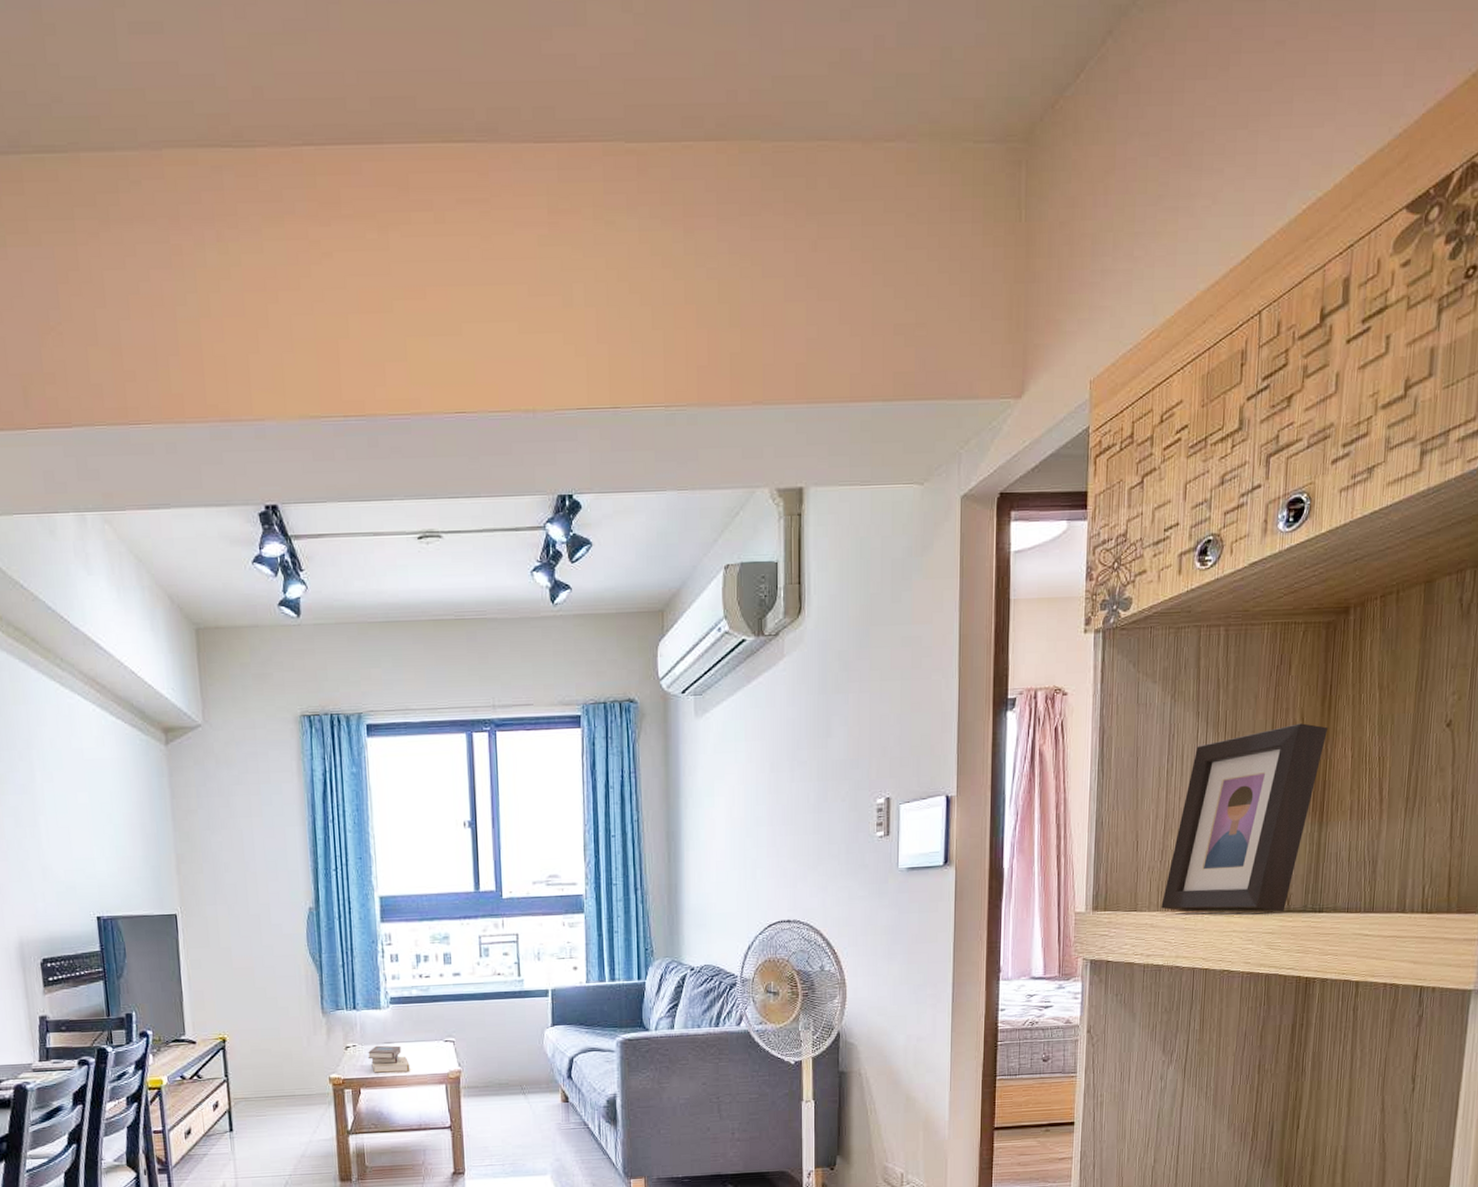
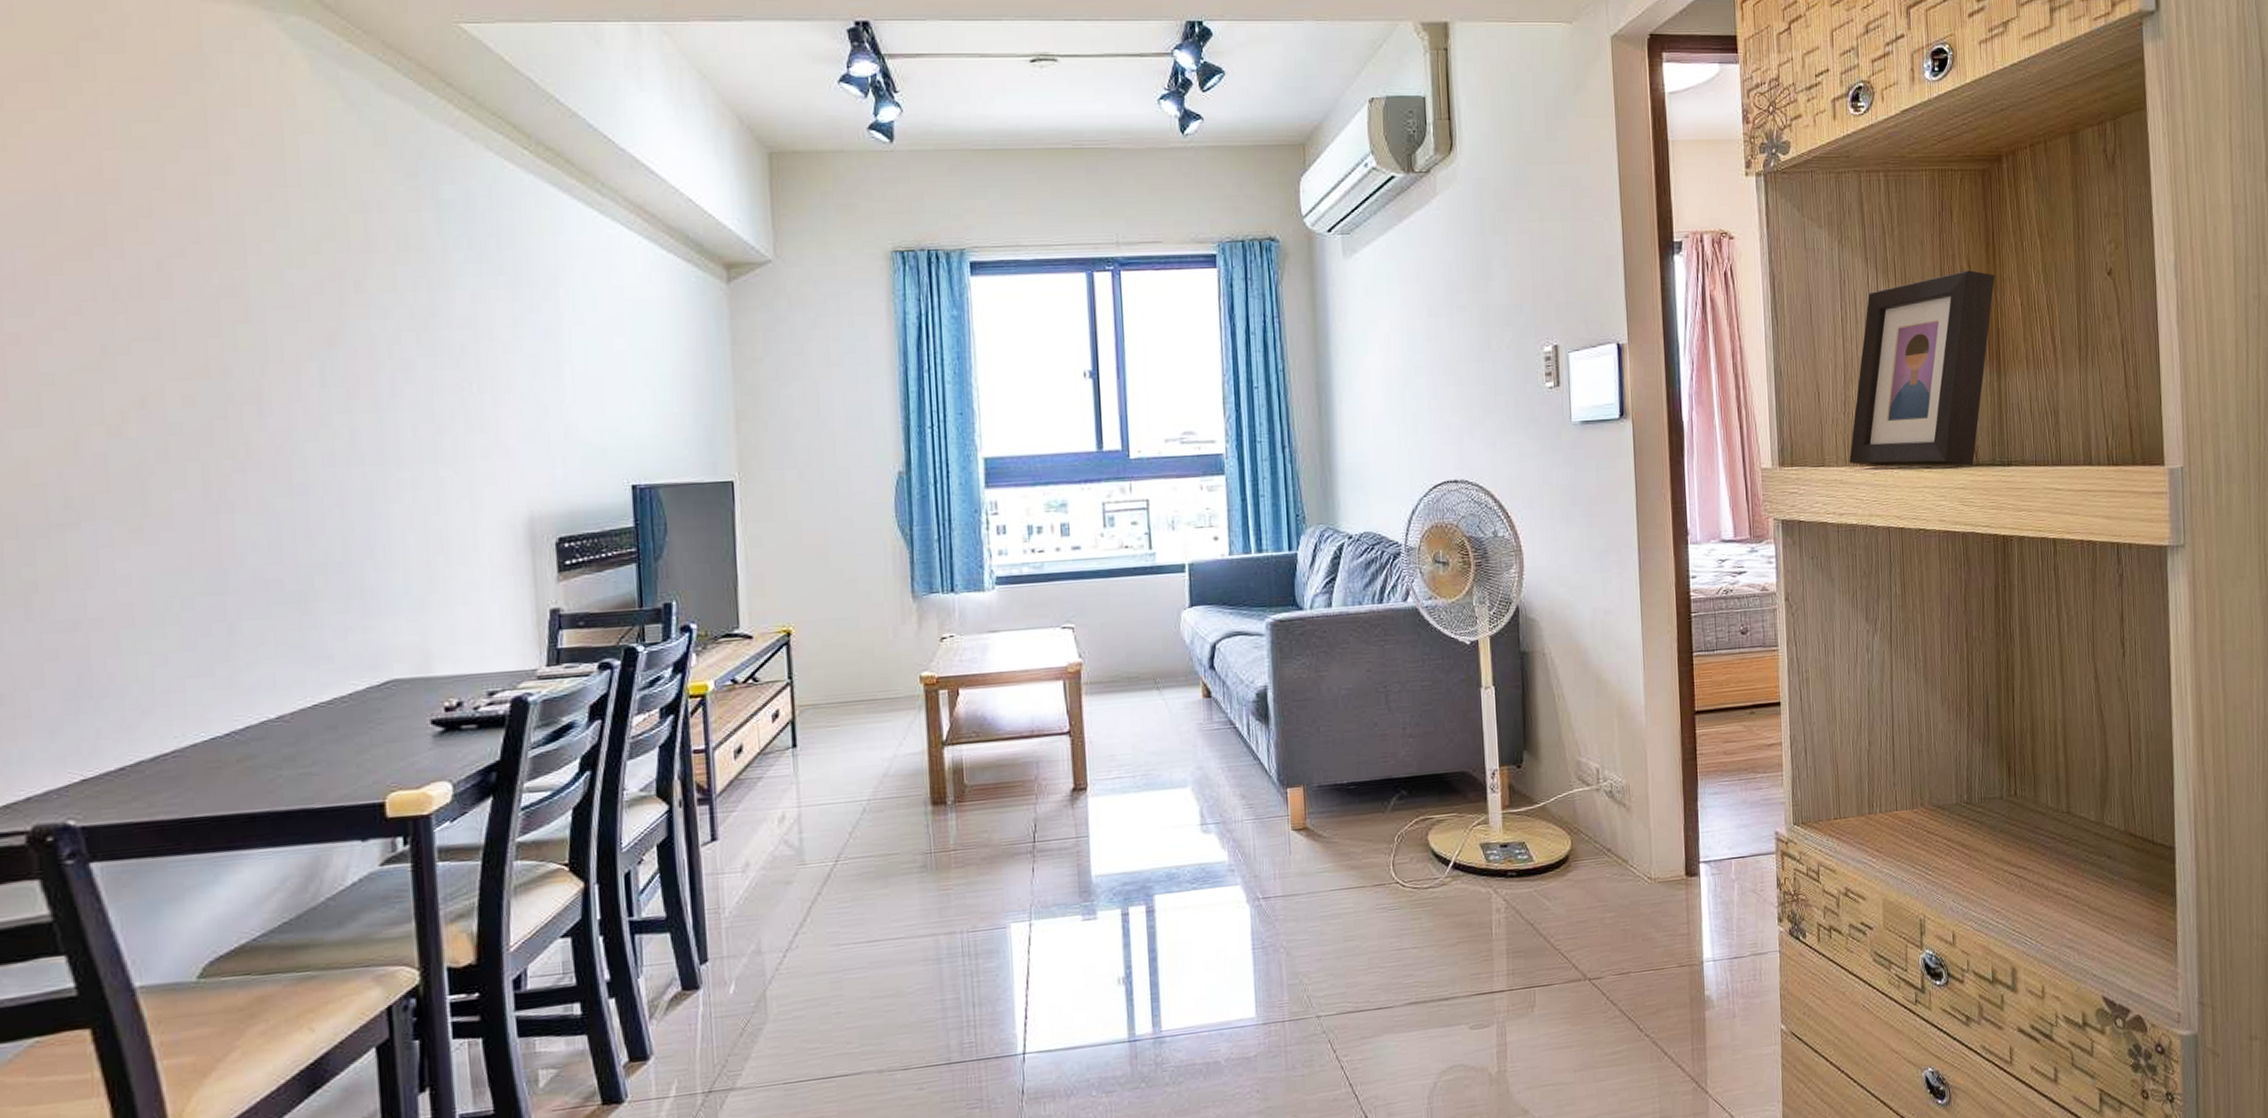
books: present [367,1045,410,1073] -> none [967,634,1020,669]

